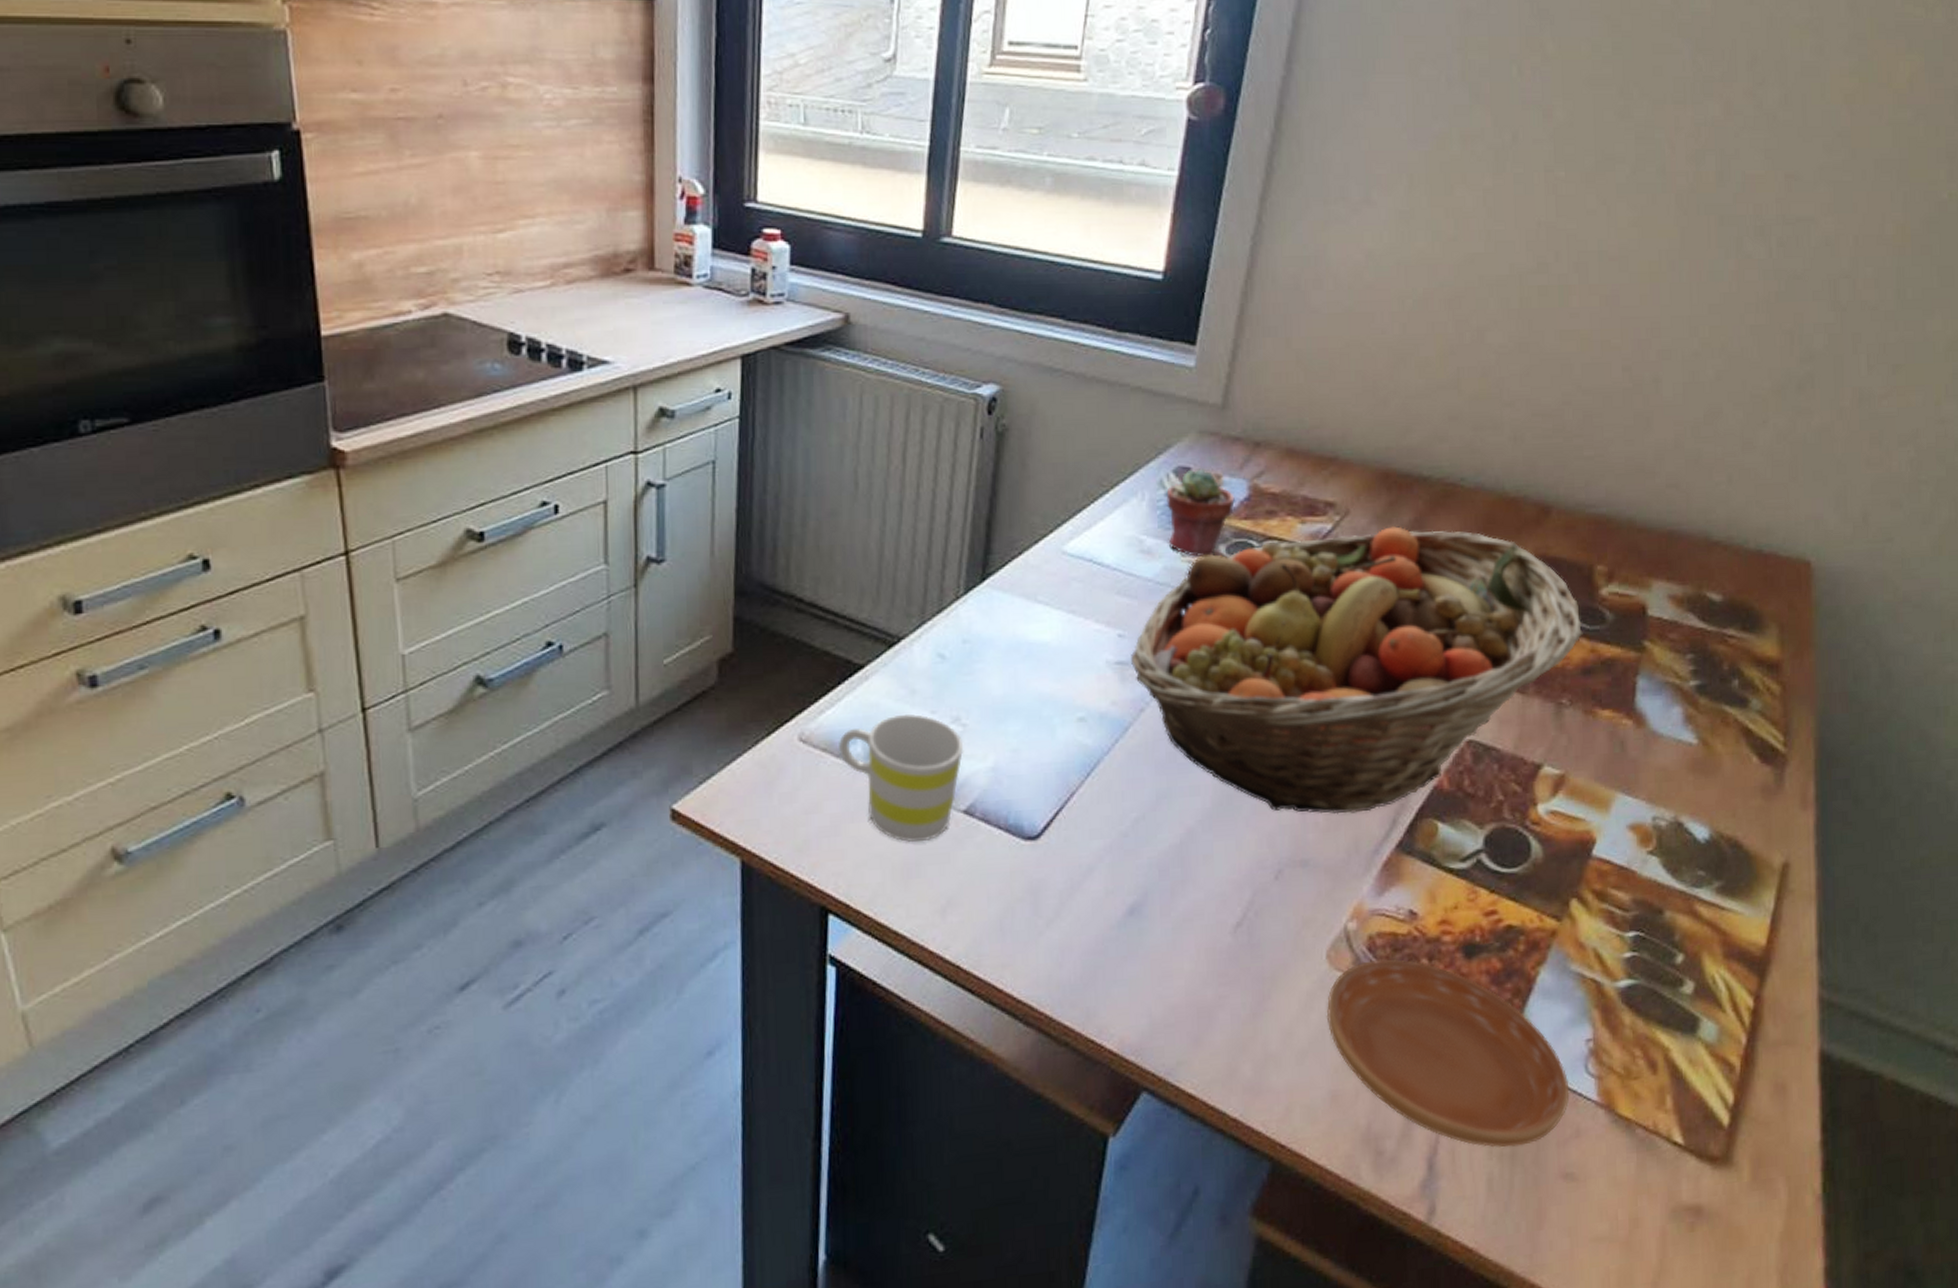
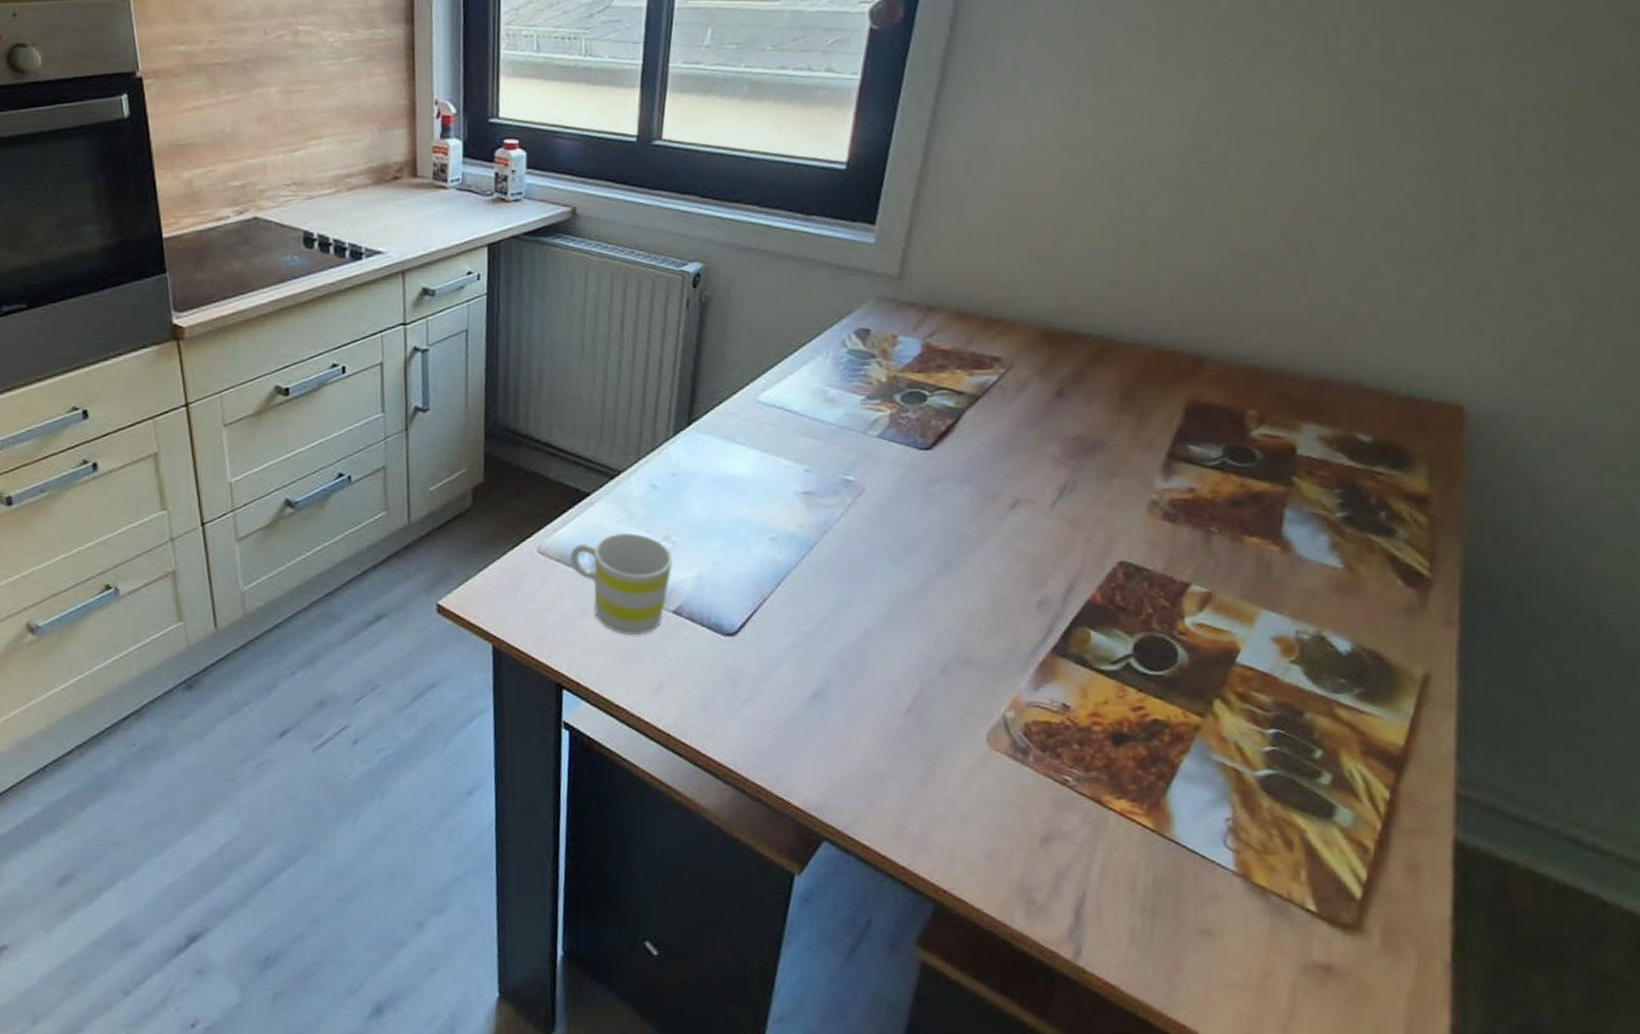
fruit basket: present [1131,526,1584,814] -> none [816,377,1234,622]
potted succulent: present [1166,468,1235,557] -> none [848,330,909,404]
saucer: present [1326,959,1570,1148] -> none [985,743,1208,904]

